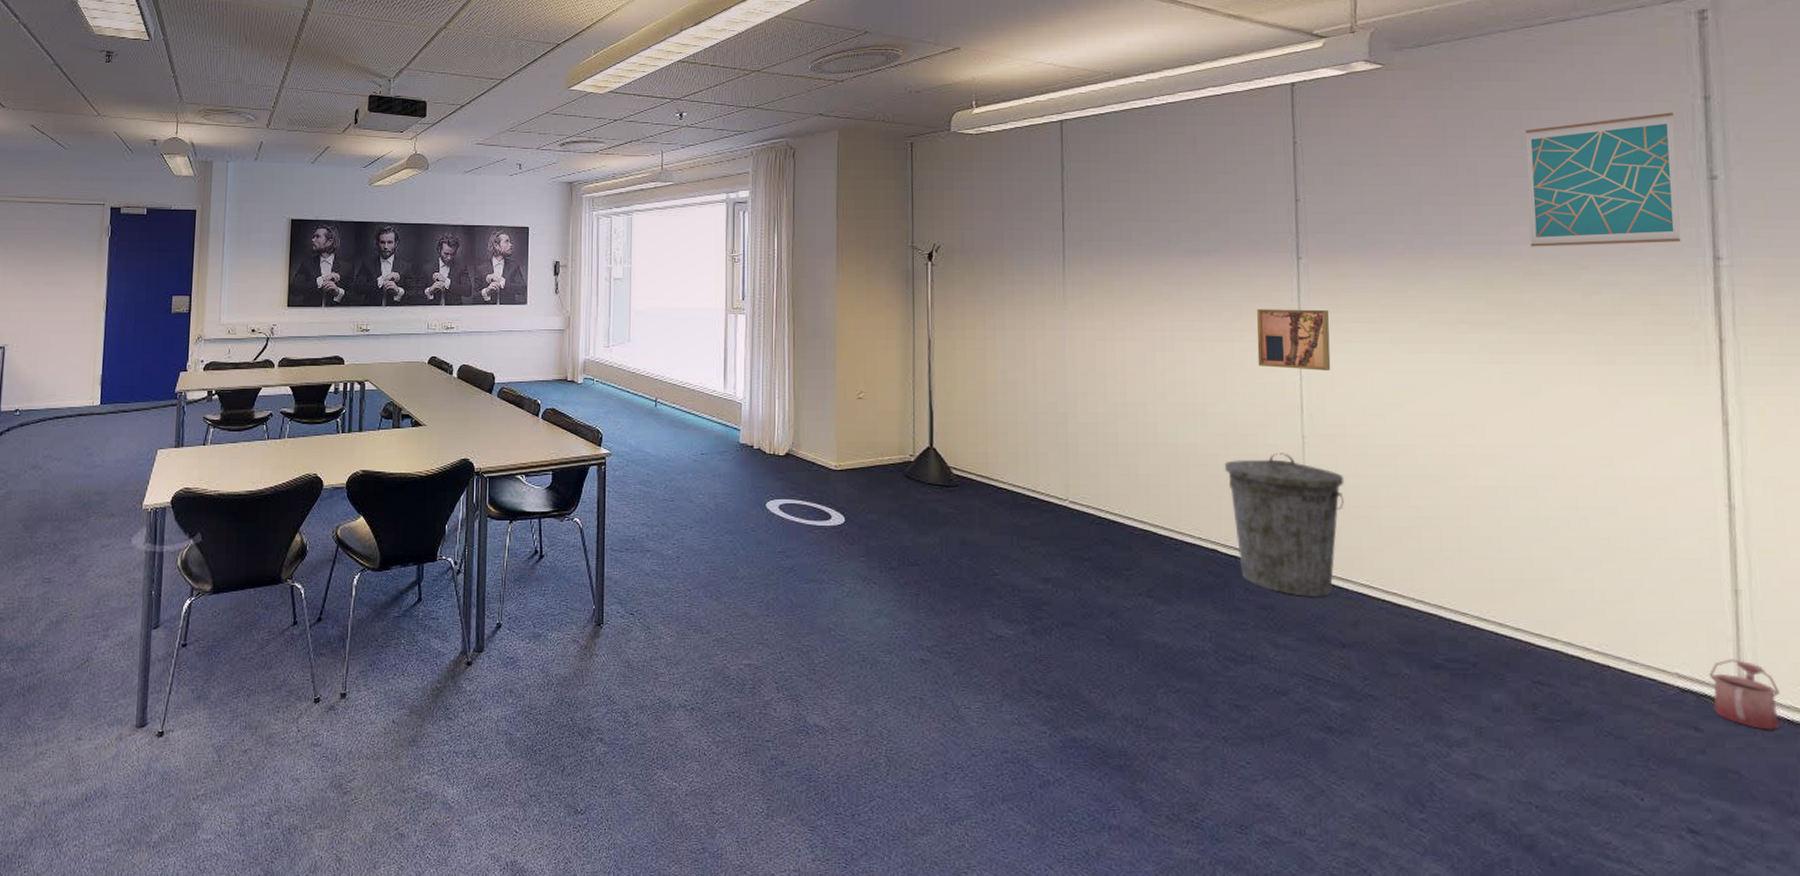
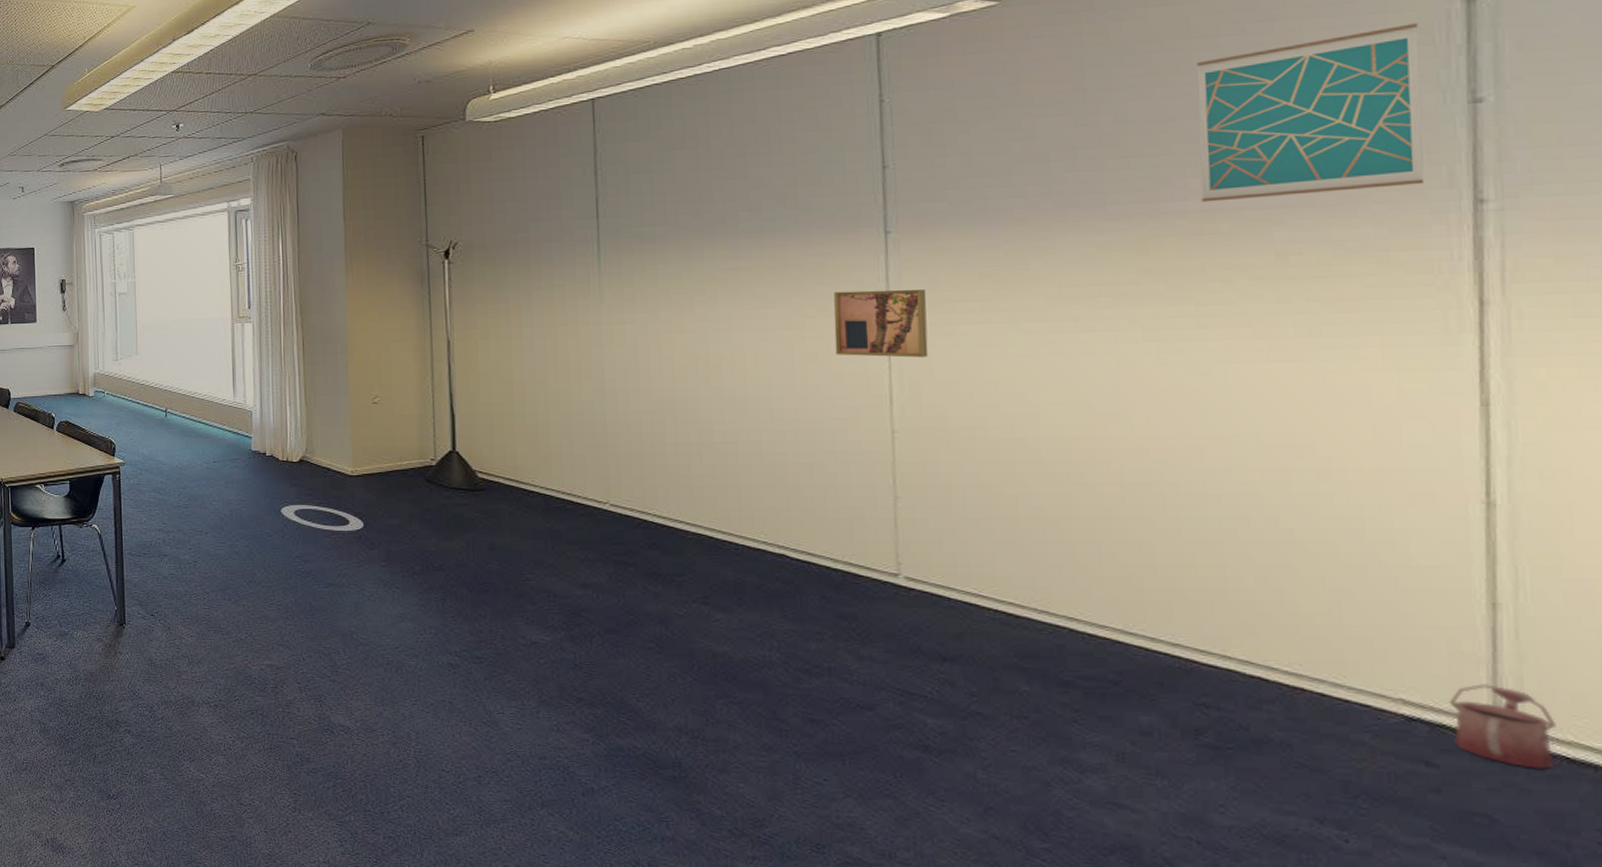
trash can: present [1224,453,1344,598] -> none [794,449,945,607]

